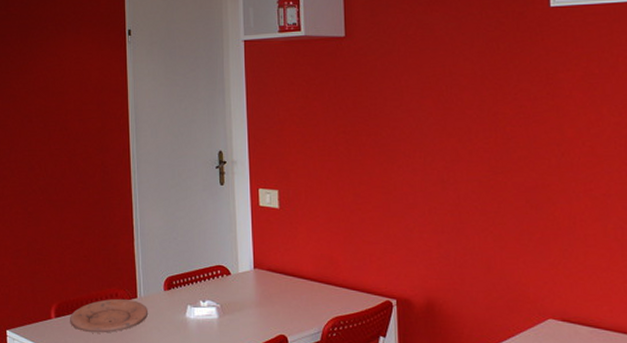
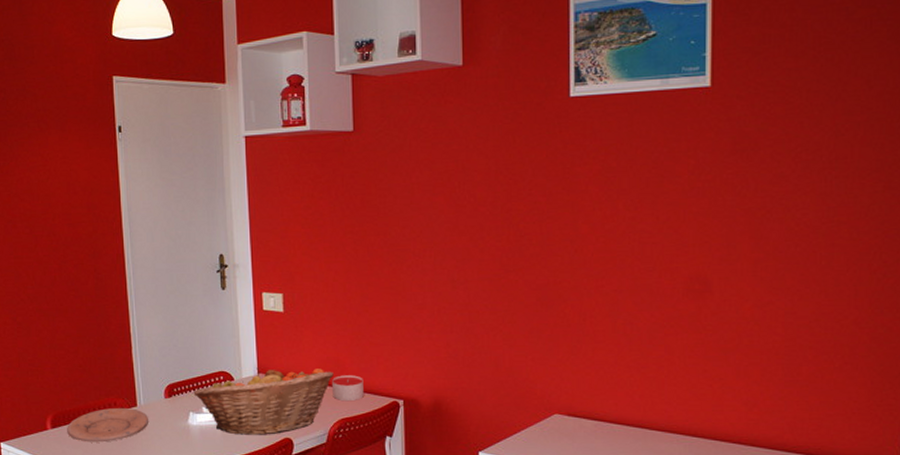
fruit basket: none [191,262,327,331] -> present [193,367,334,435]
candle: none [326,273,357,300] -> present [332,375,364,402]

